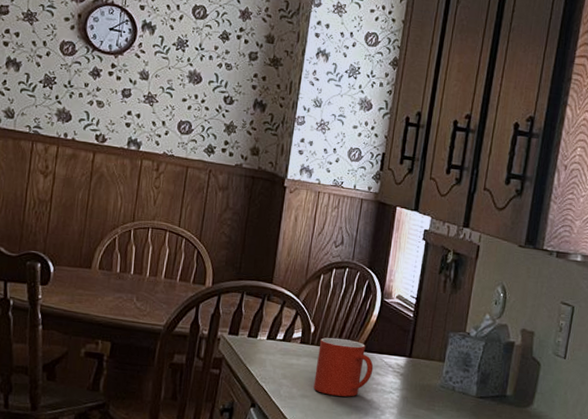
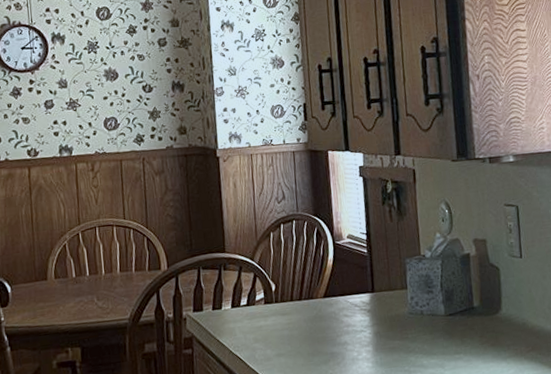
mug: present [313,337,374,397] -> none [283,289,341,348]

